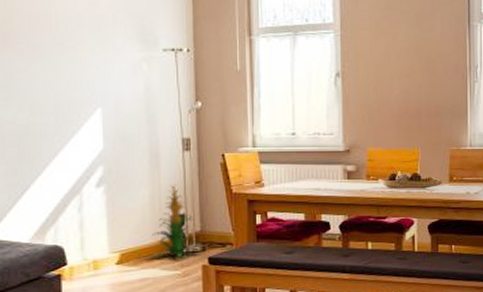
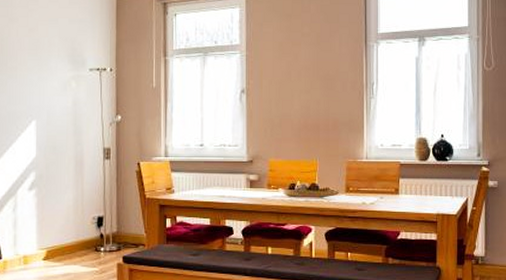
indoor plant: present [152,184,202,259] -> none [74,189,118,257]

